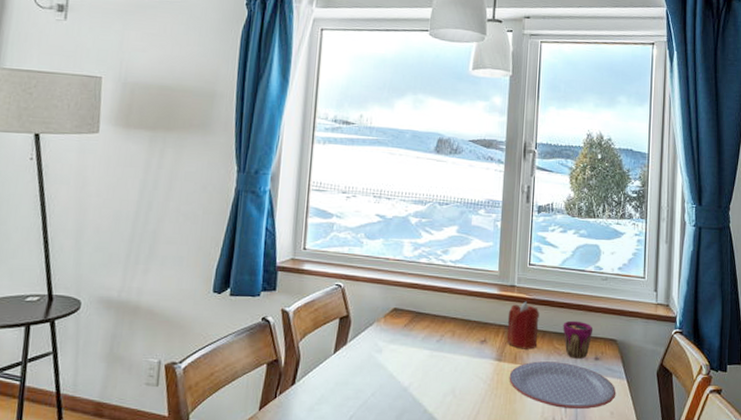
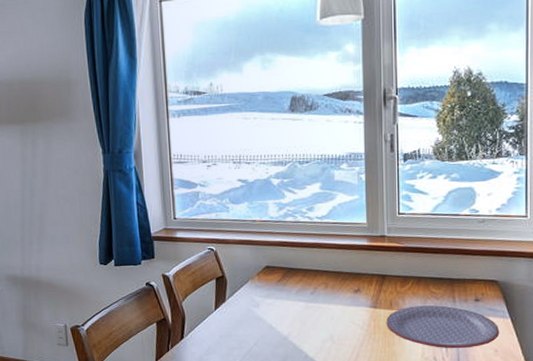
candle: present [506,301,539,350] -> none [380,250,413,296]
cup: present [563,320,593,359] -> none [438,265,472,301]

